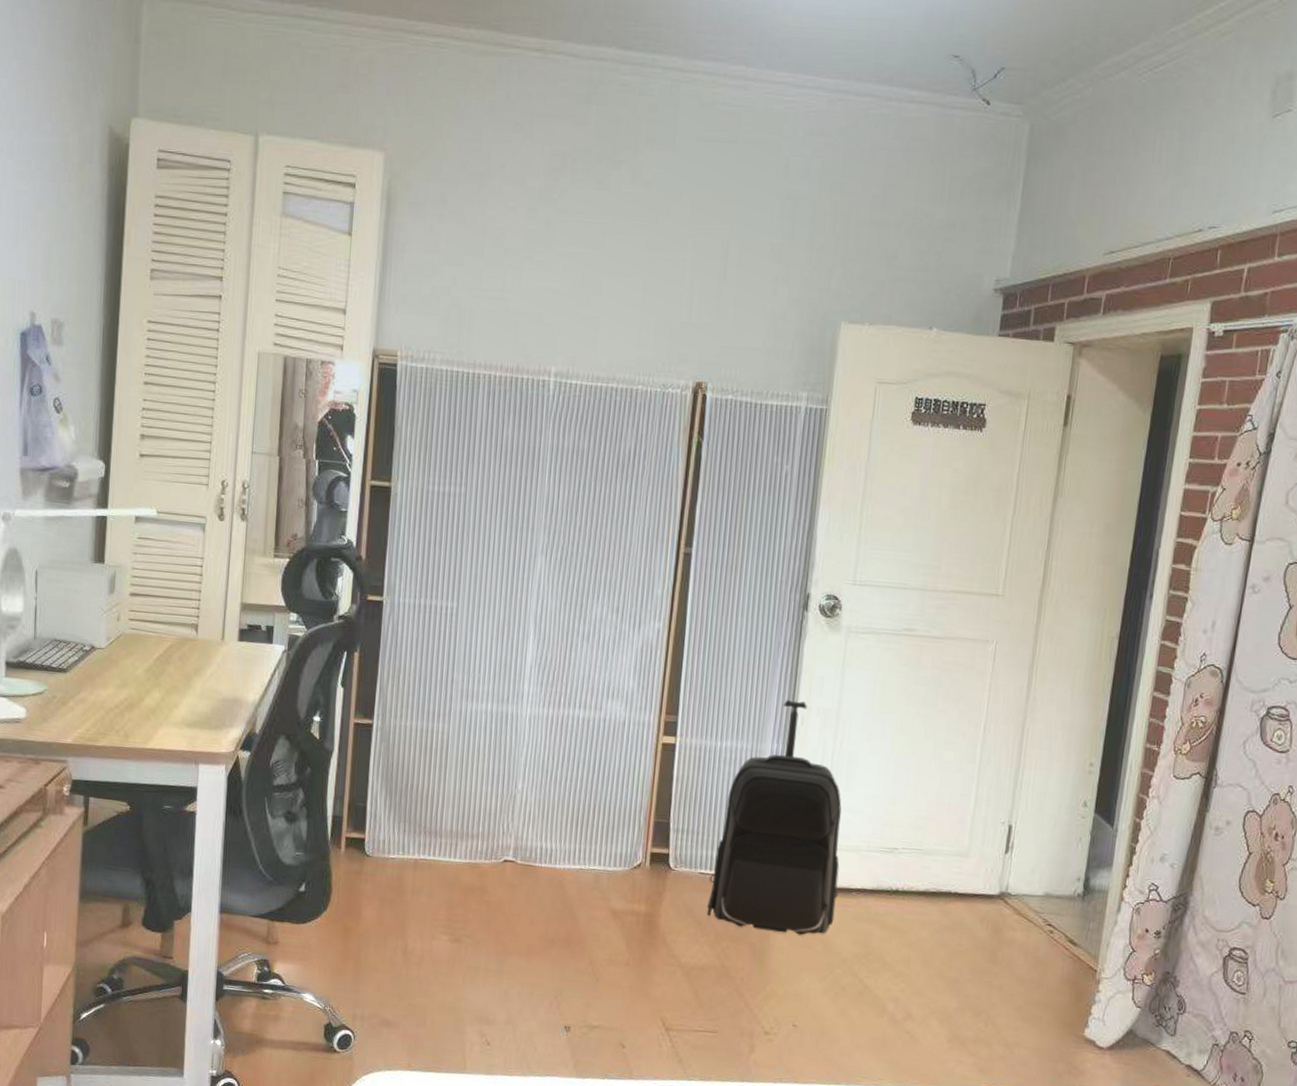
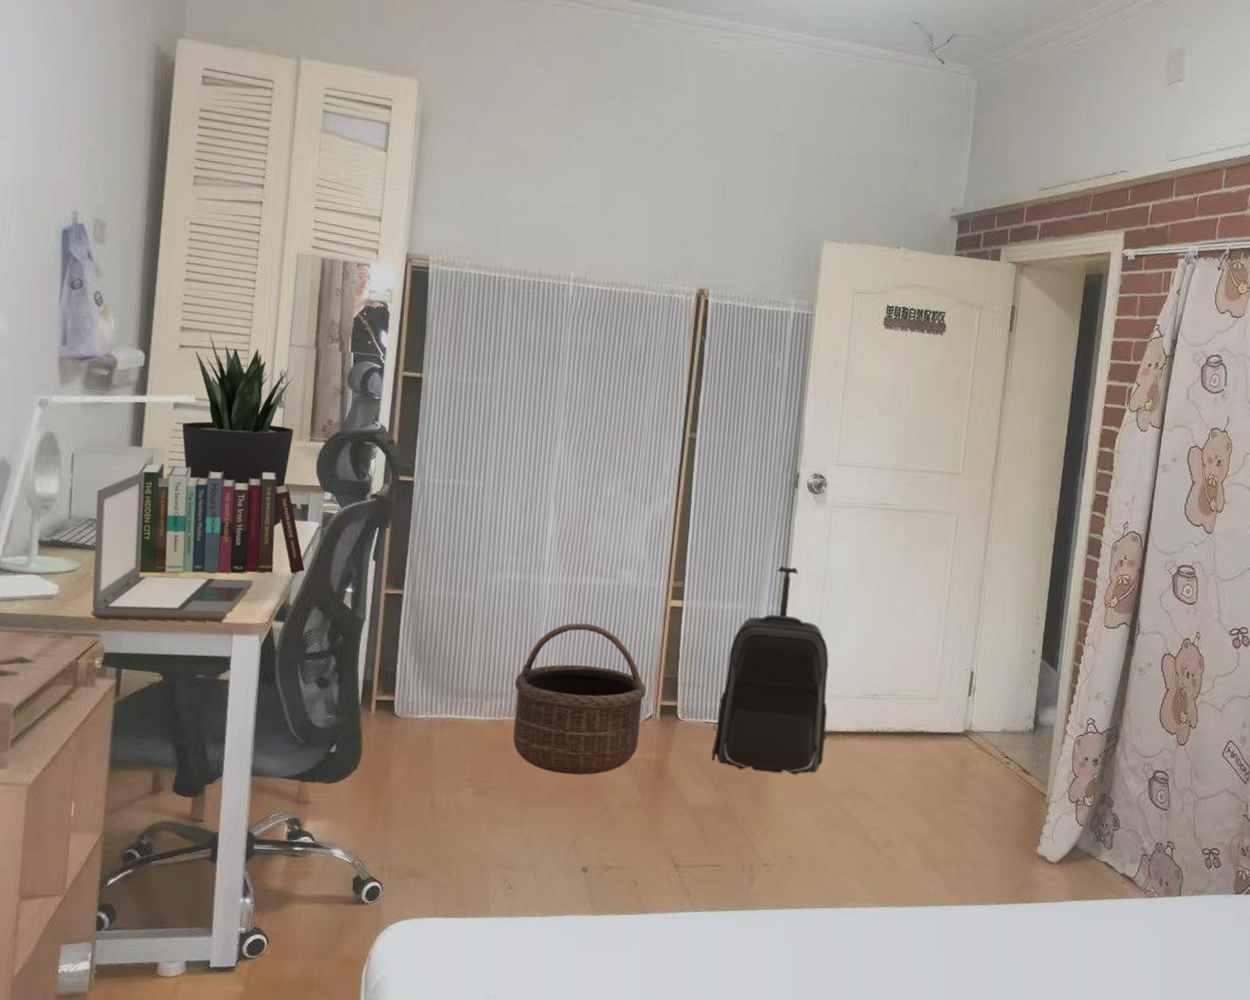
laptop: none [58,589,219,751] -> present [91,471,253,623]
books: none [102,580,271,700] -> present [139,463,305,574]
planter: none [144,441,258,650] -> present [182,333,294,527]
basket: none [490,759,635,926] -> present [513,622,646,775]

